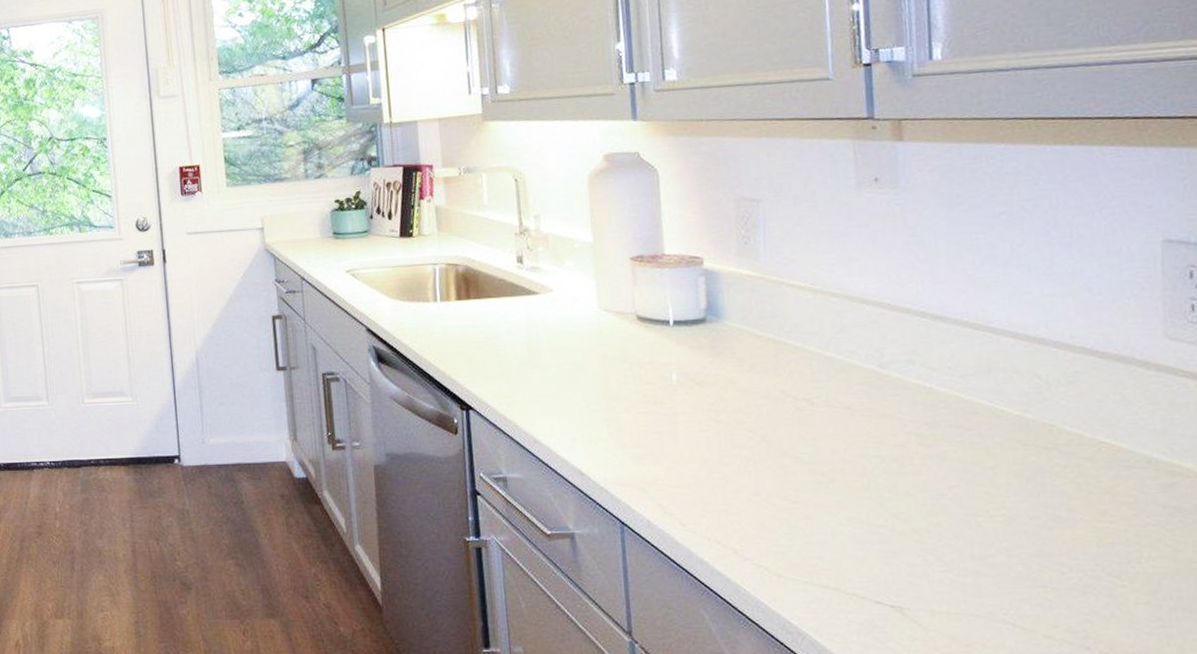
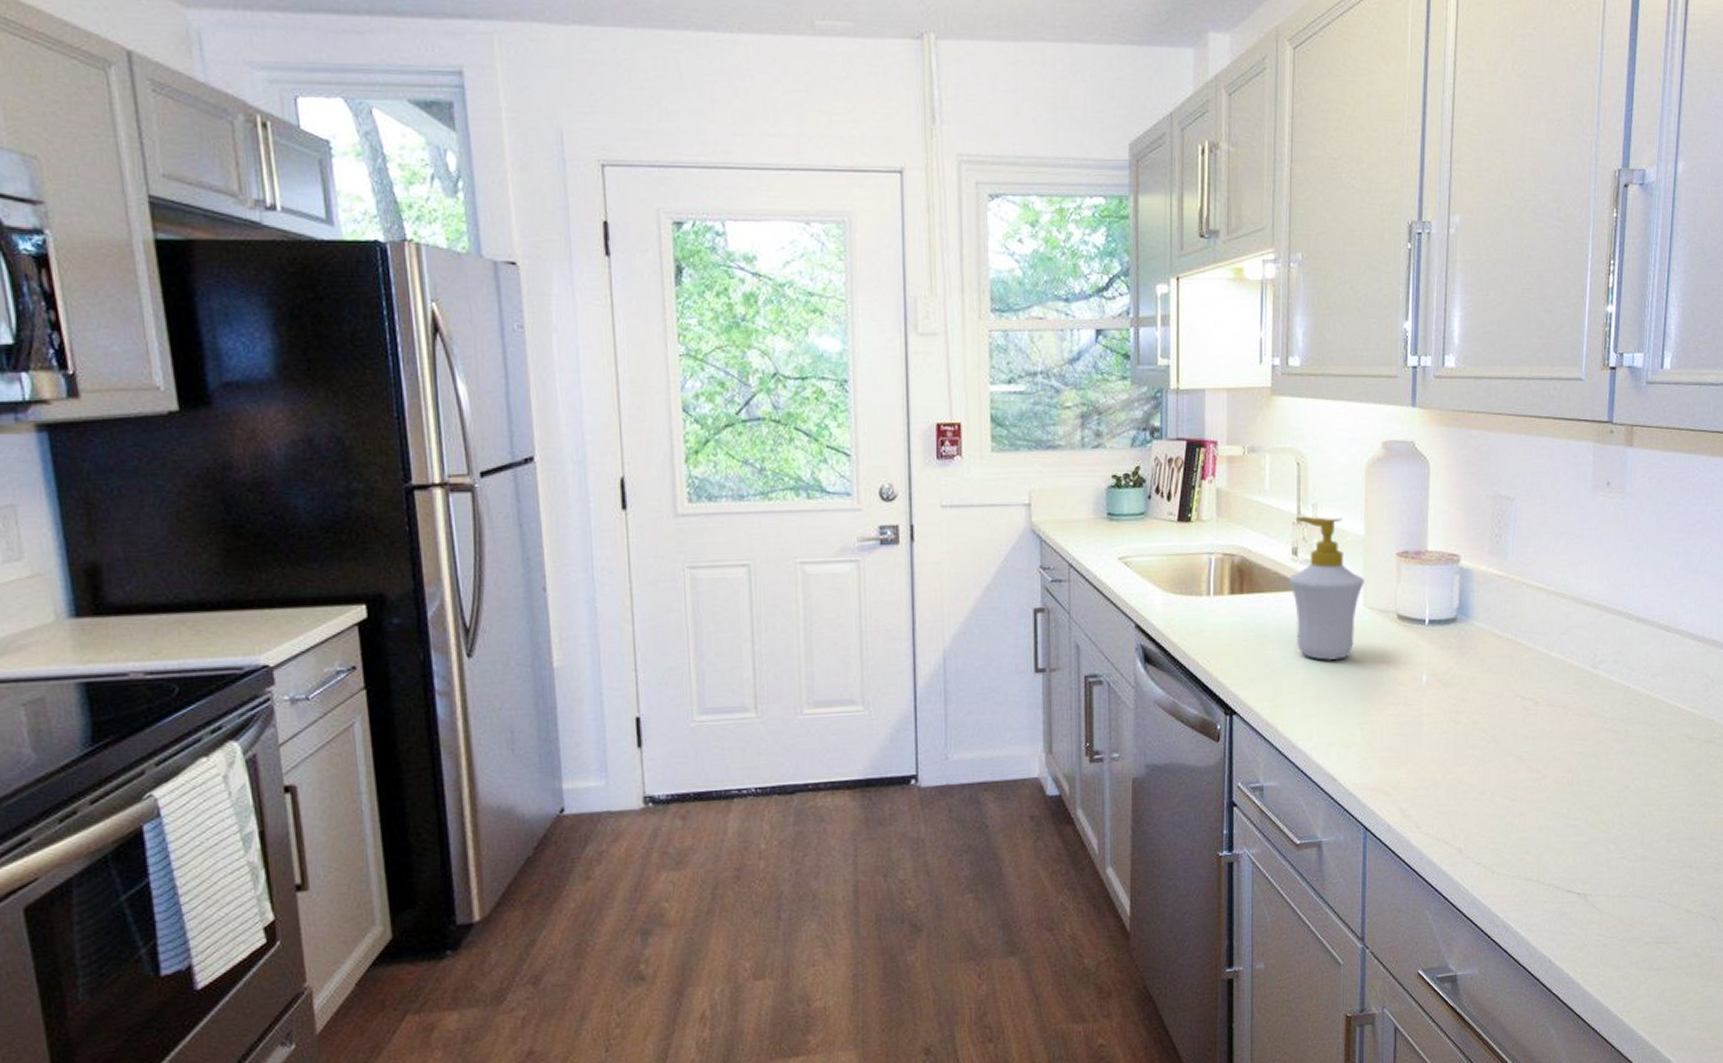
soap bottle: none [516,227,597,361] -> present [1289,516,1364,661]

